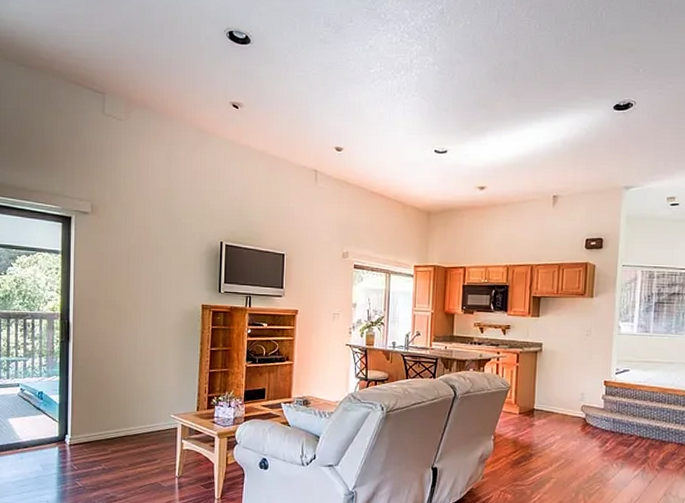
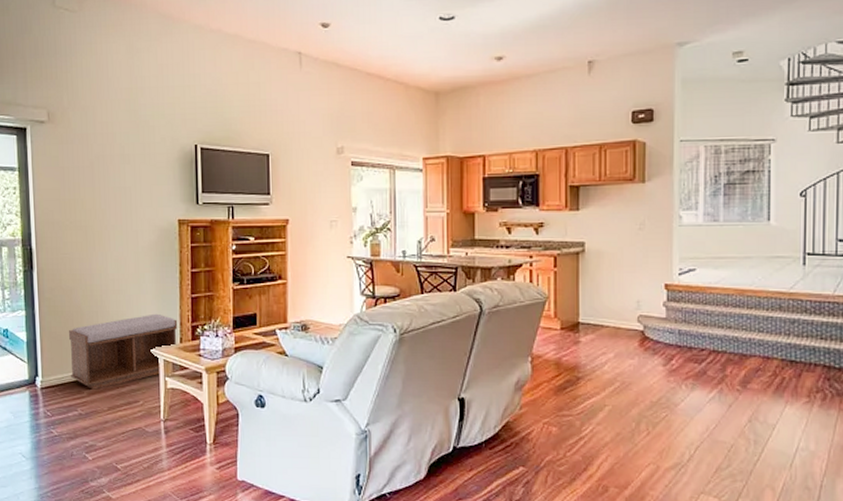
bench: none [98,384,196,448] -> present [69,313,178,390]

